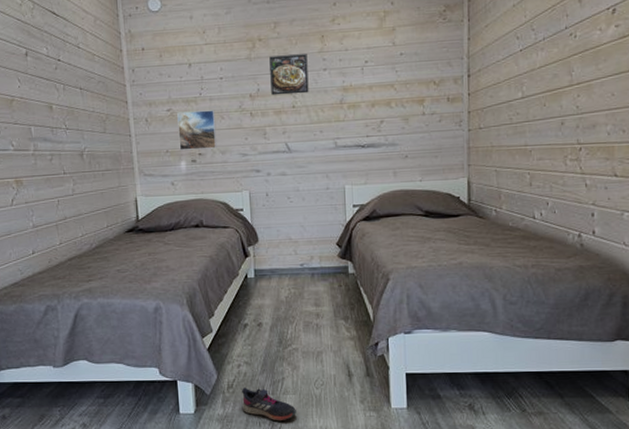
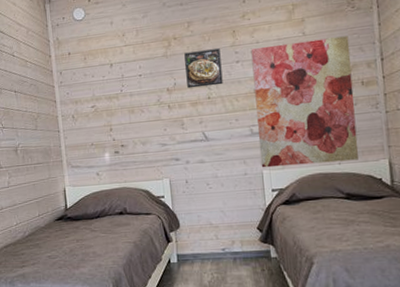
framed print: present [177,110,217,151] -> none [101,104,138,143]
wall art: none [339,49,440,183] -> present [251,36,359,168]

